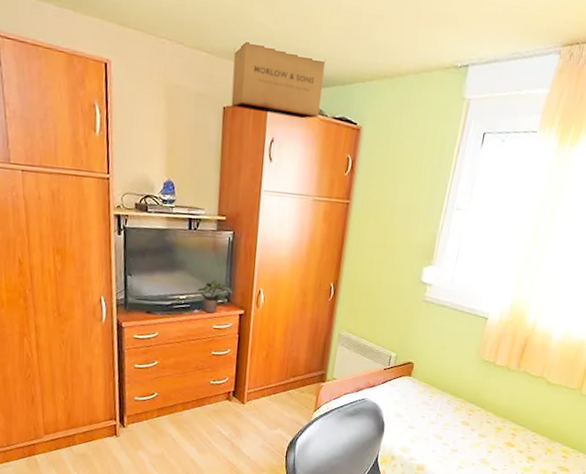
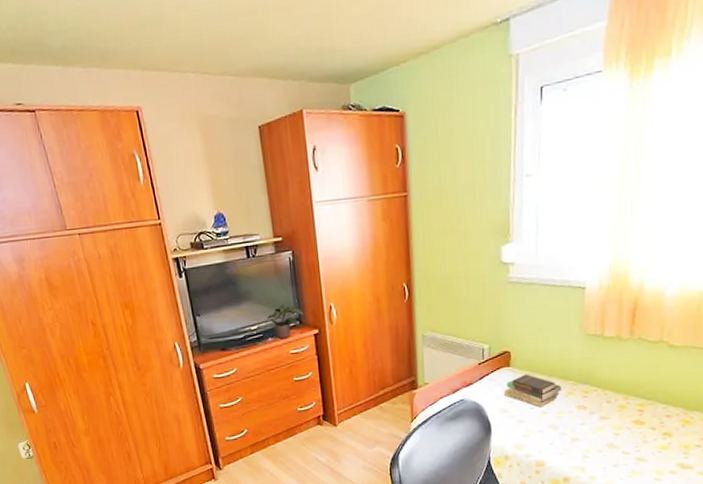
box: present [231,42,326,119] -> none [258,51,357,124]
books: none [401,385,451,418] -> present [504,374,561,408]

